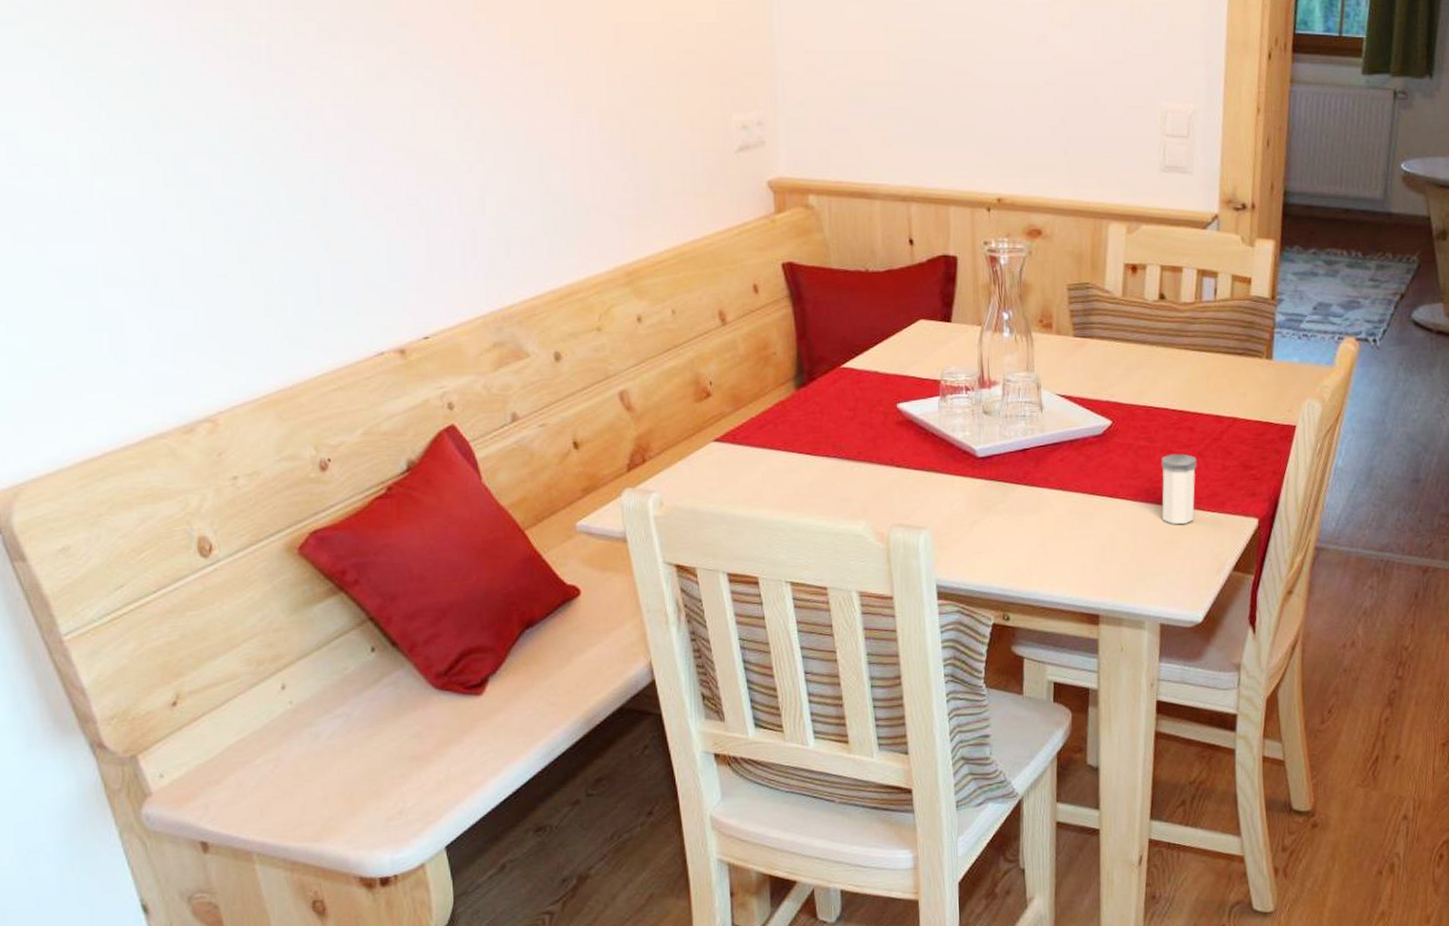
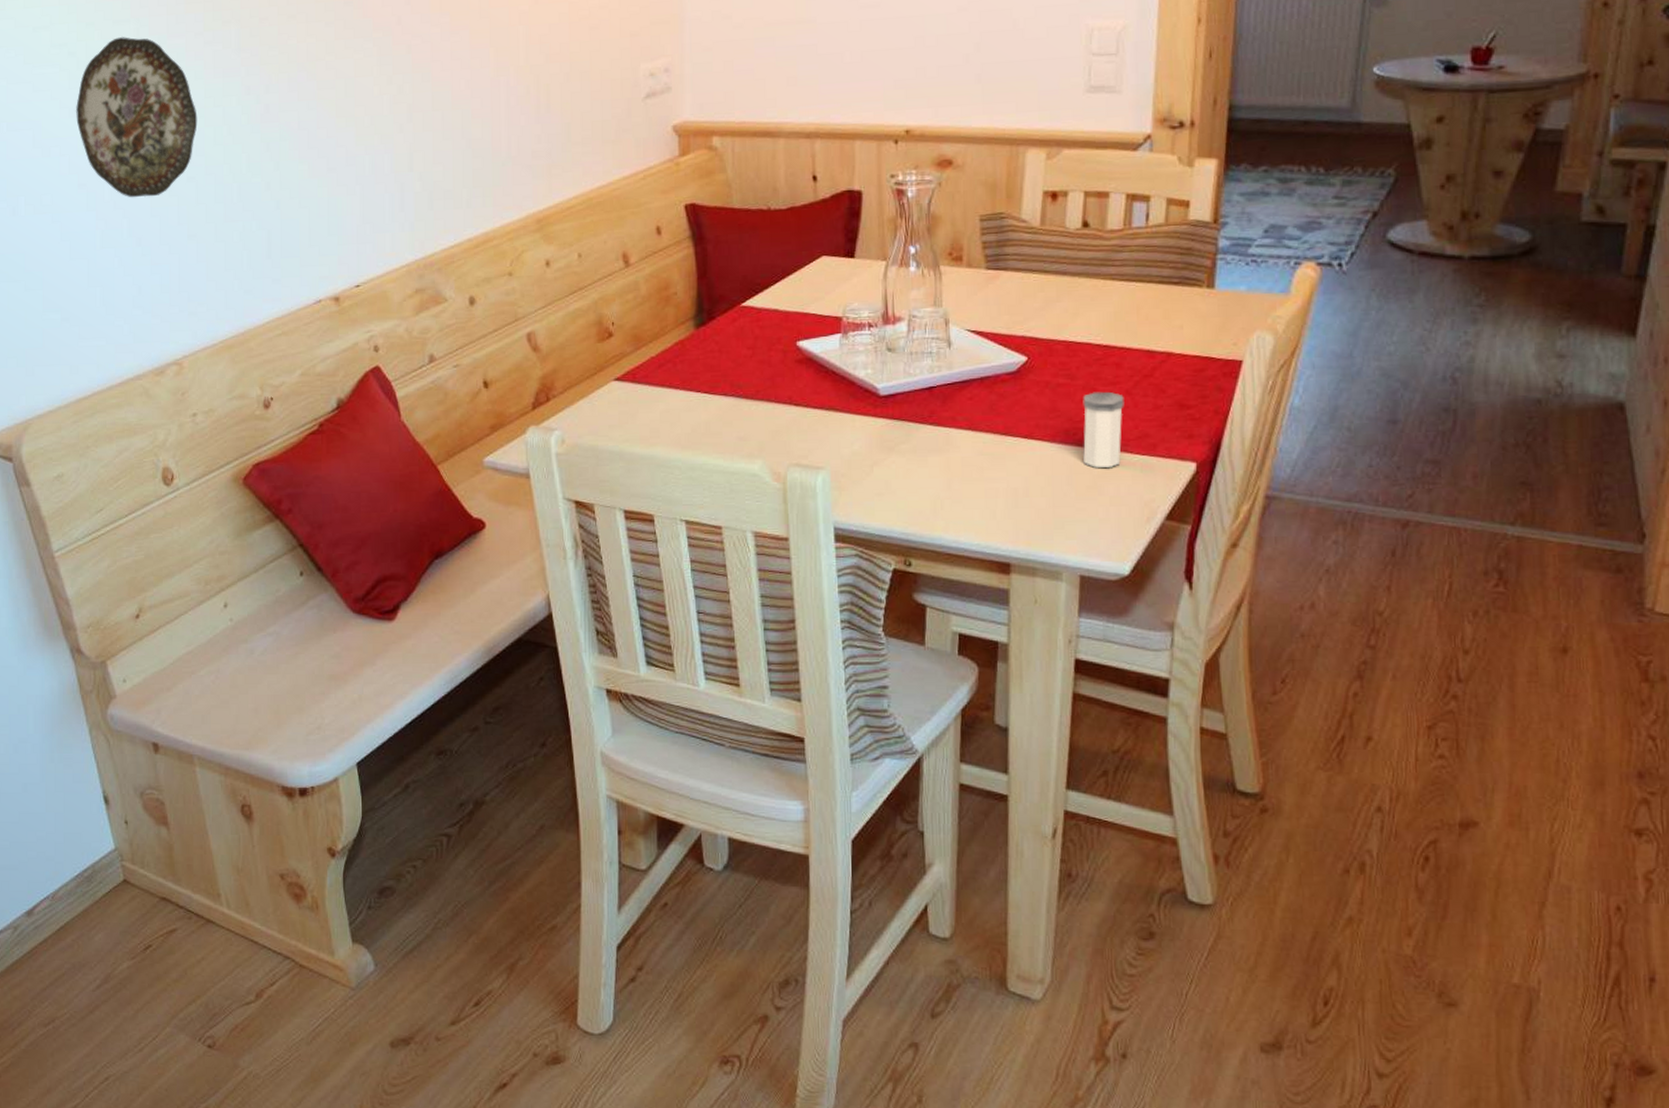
decorative plate: none [63,42,223,230] -> present [76,37,198,198]

